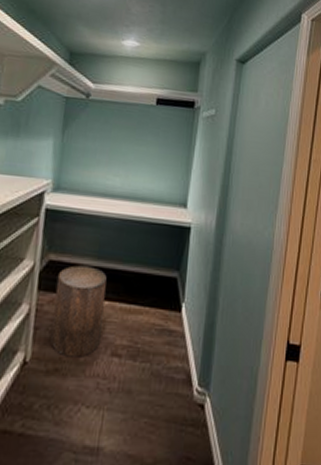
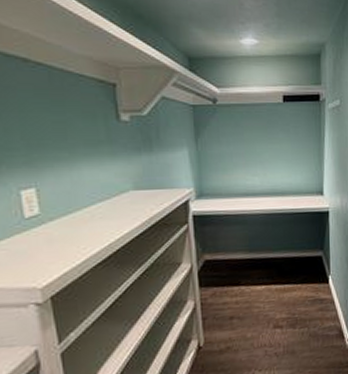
stool: present [50,265,107,357] -> none [215,259,262,337]

